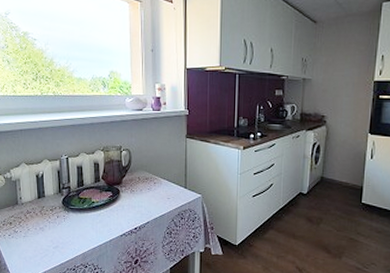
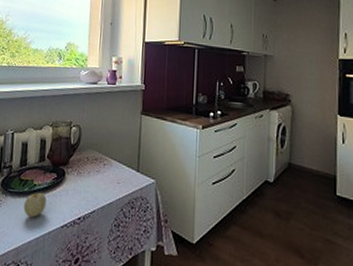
fruit: none [85,208,105,229] -> present [23,192,47,218]

